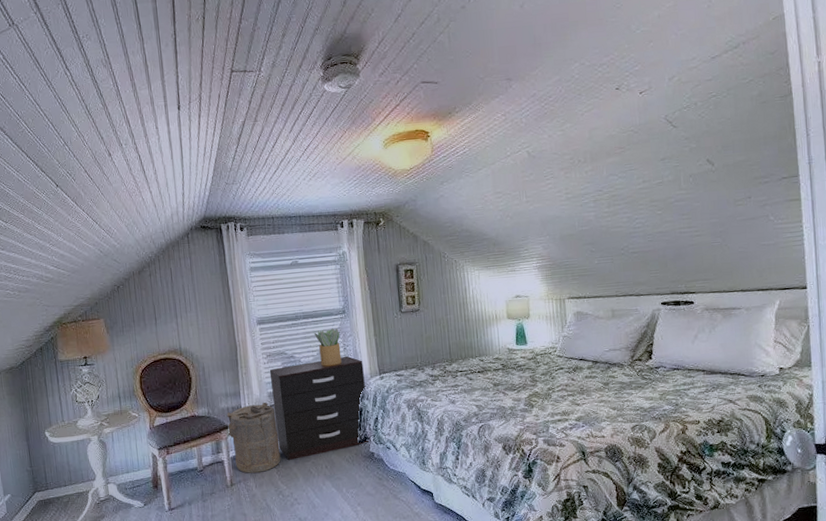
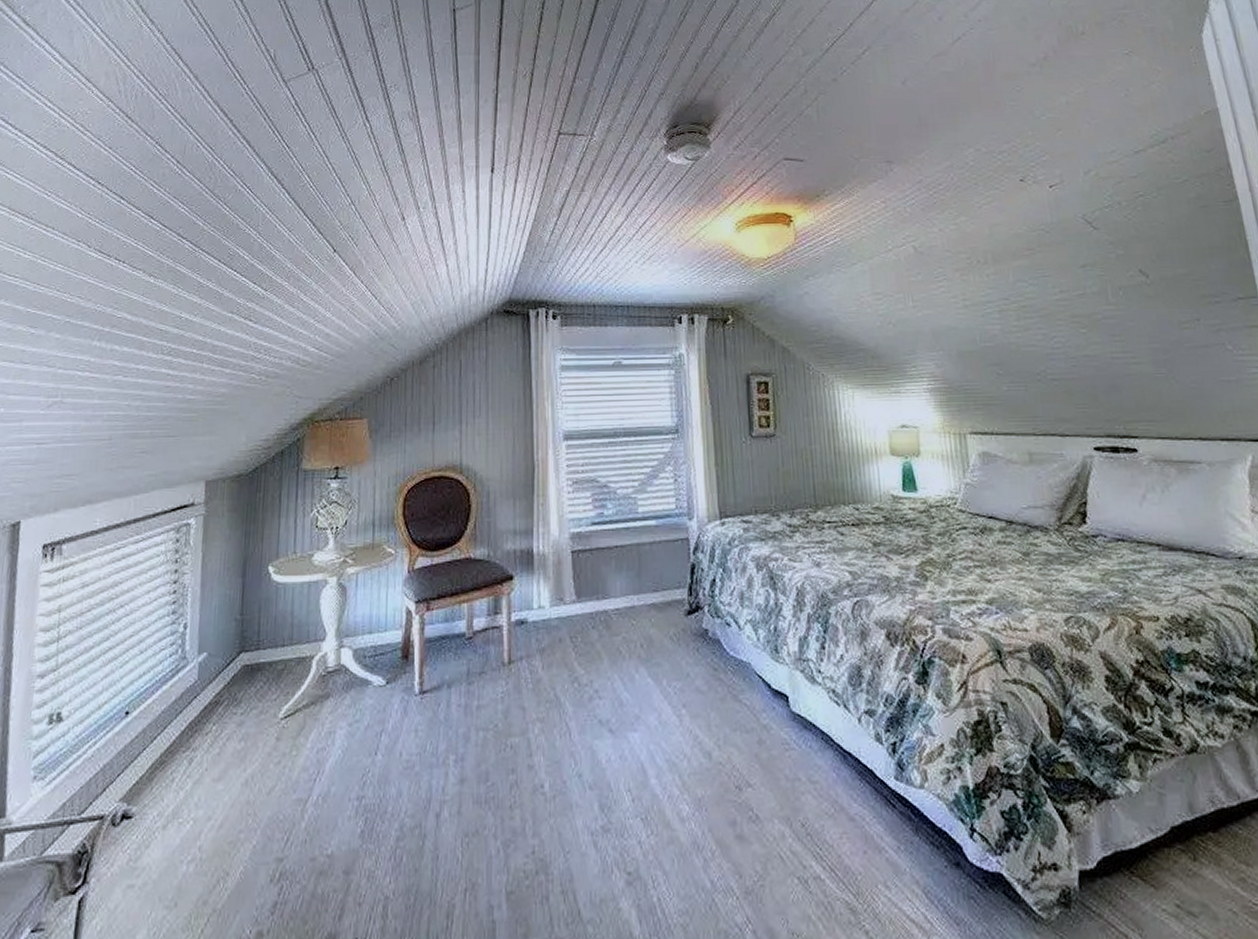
laundry hamper: present [226,402,281,474] -> none [510,545,580,647]
dresser: present [269,356,371,461] -> none [574,490,705,633]
potted plant: present [314,328,342,367] -> none [636,451,671,503]

